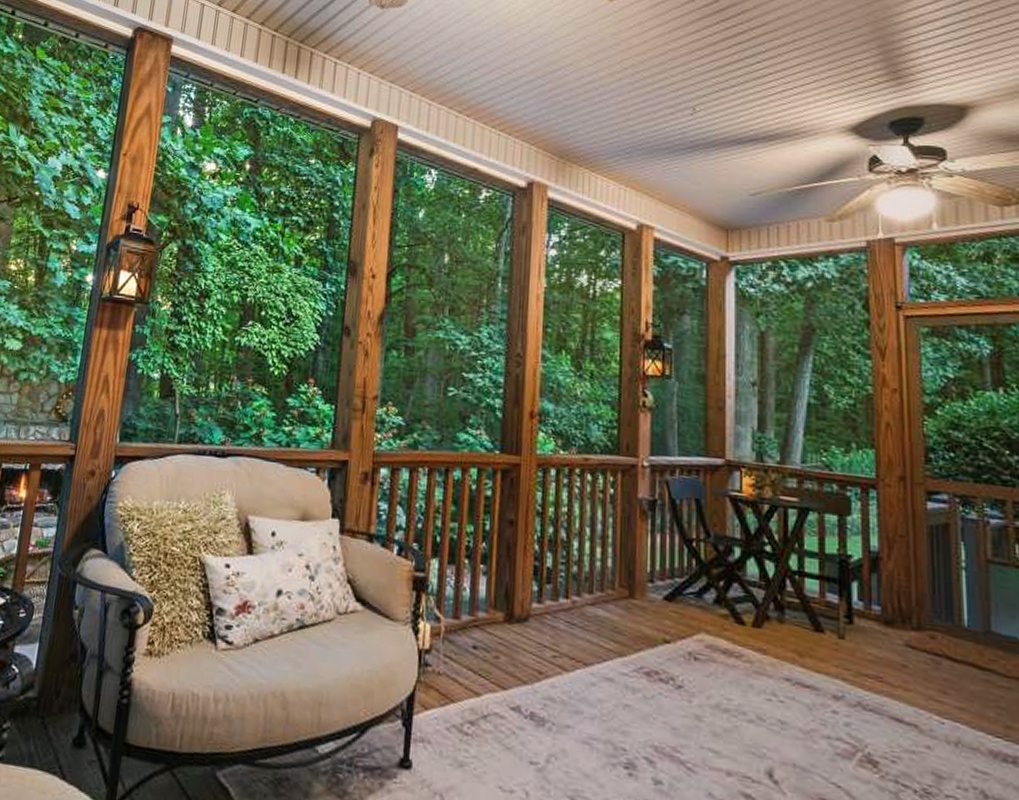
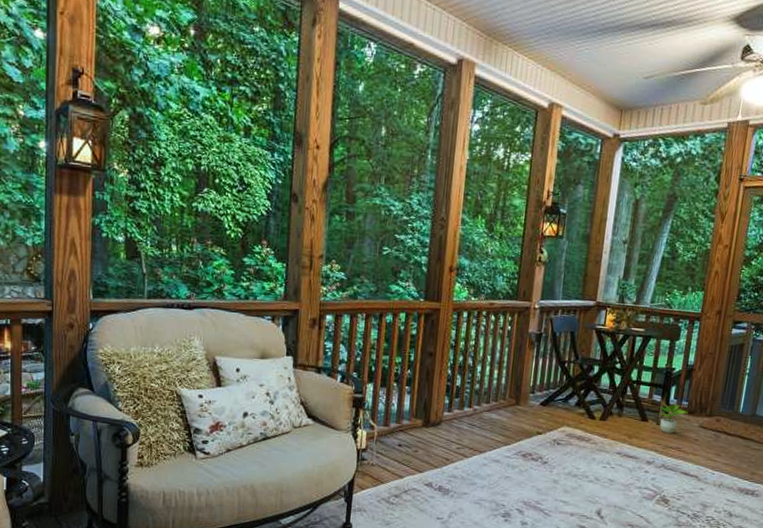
potted plant: none [838,602,883,653] -> present [659,400,688,433]

